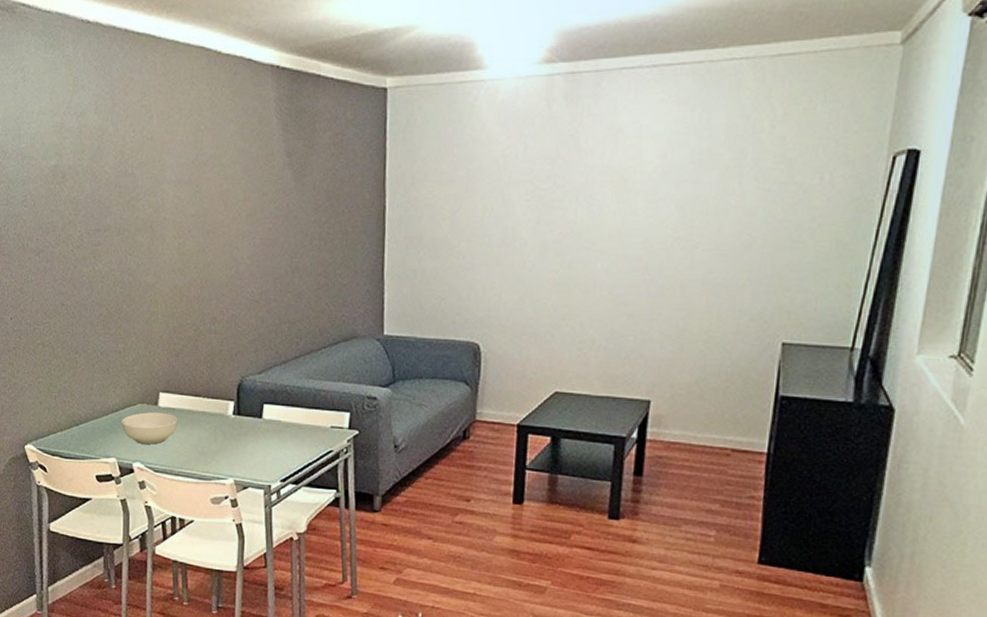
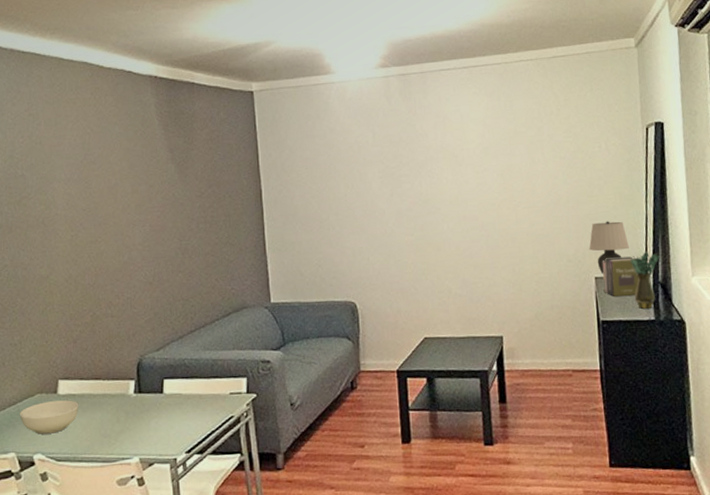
table lamp: none [781,274,837,341] -> present [589,221,629,275]
books: none [790,321,841,369] -> present [602,256,639,296]
vase: none [830,315,877,388] -> present [630,250,660,309]

